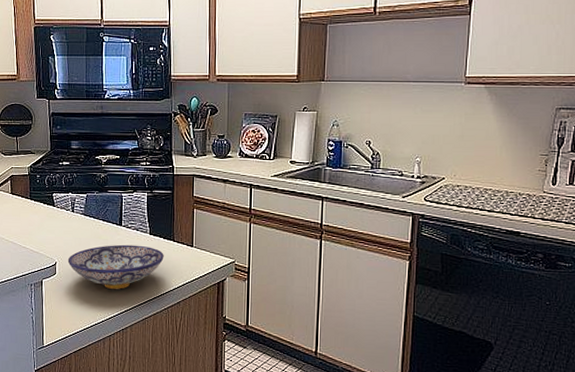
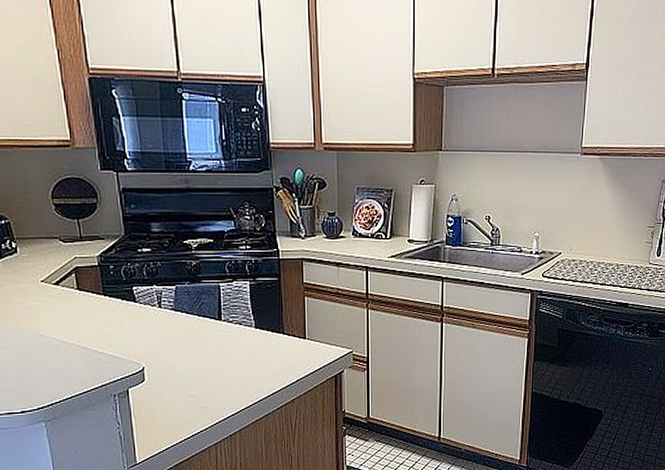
bowl: present [67,244,164,289] -> none [158,341,273,392]

